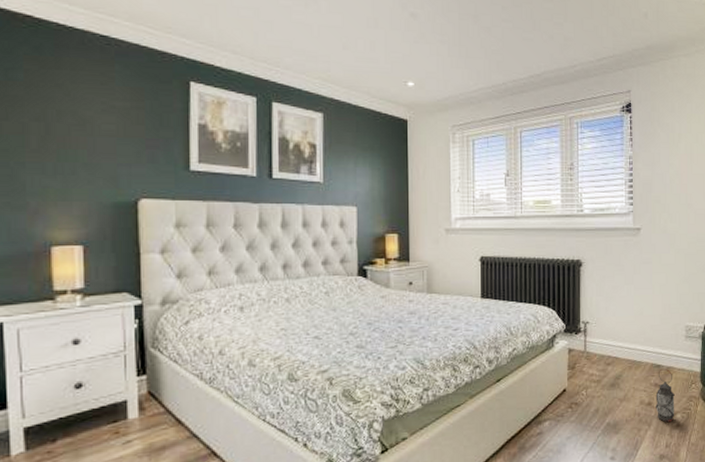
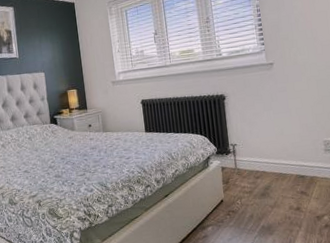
lantern: present [655,368,675,423] -> none [303,178,323,224]

